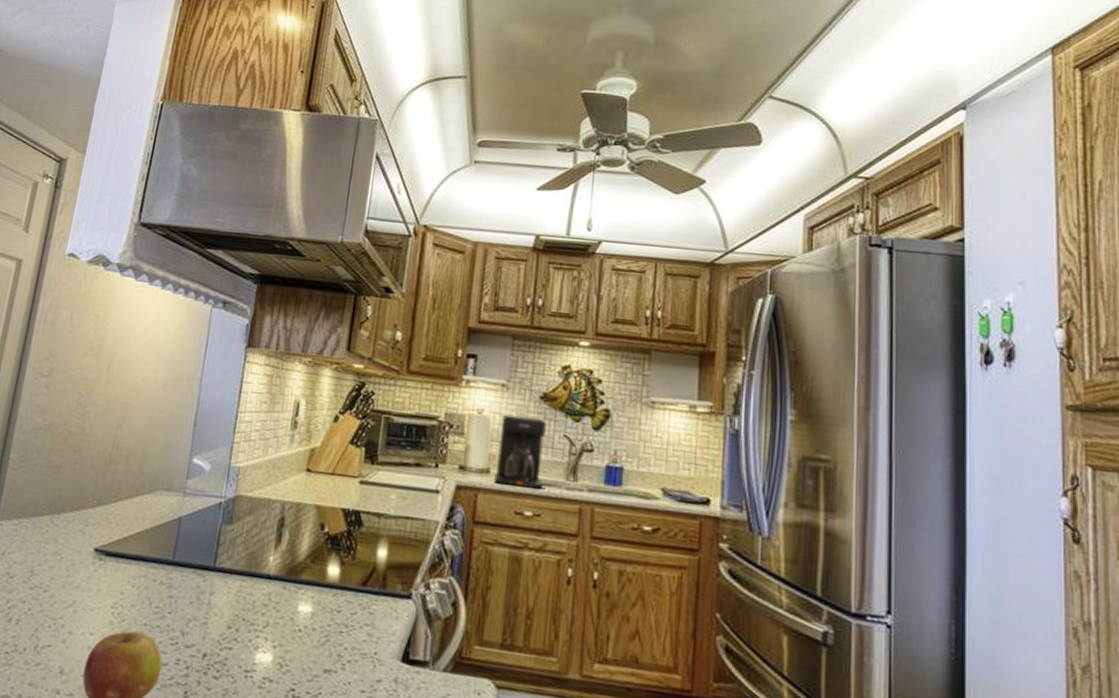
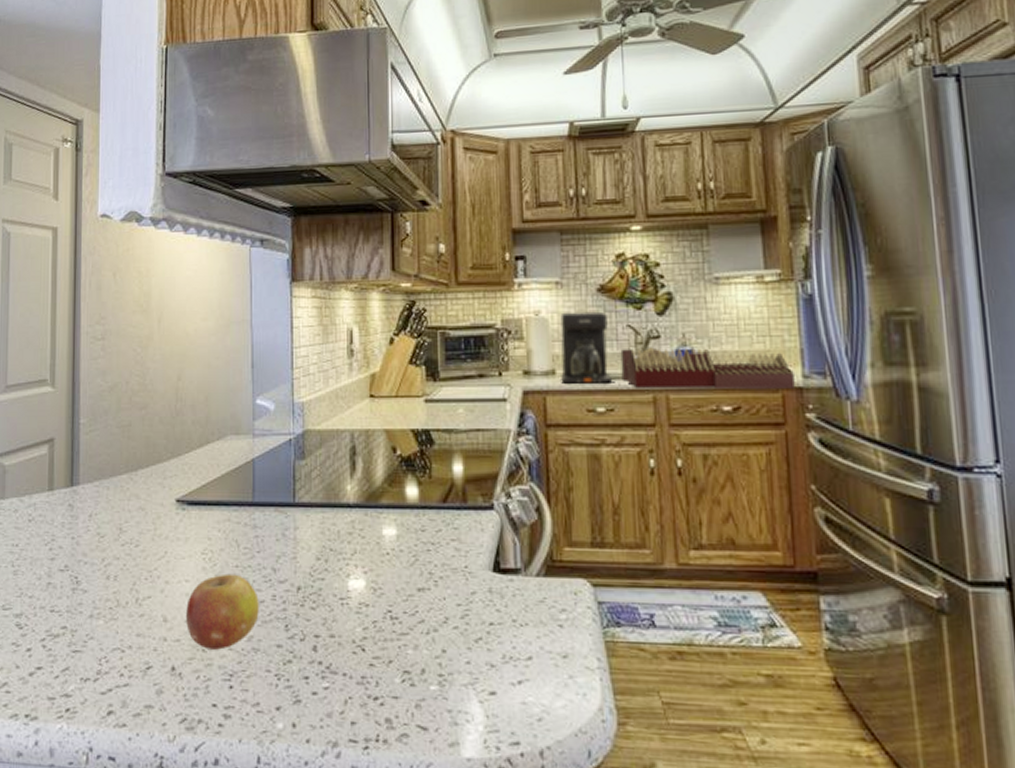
architectural model: none [552,457,713,518] -> present [620,347,795,389]

